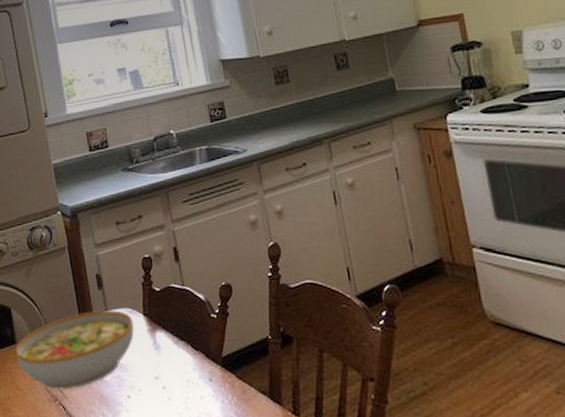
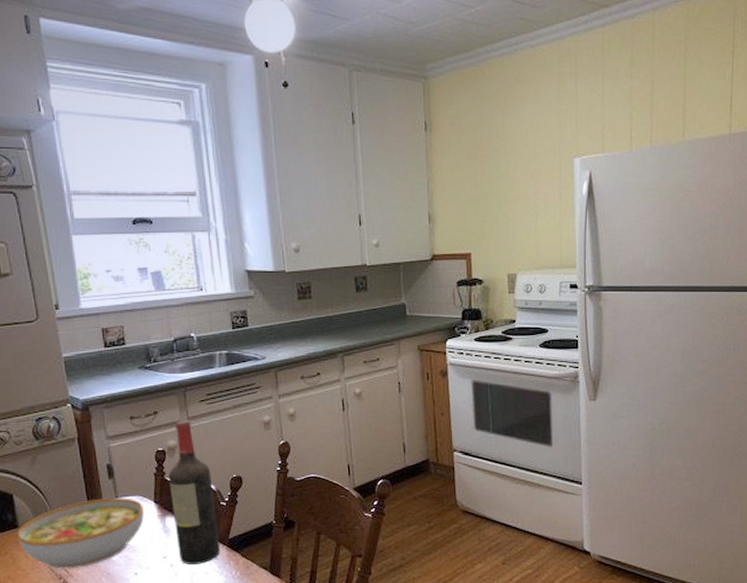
wine bottle: none [156,223,214,387] -> present [169,420,220,564]

